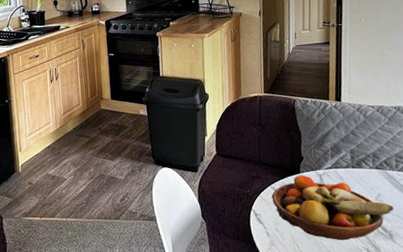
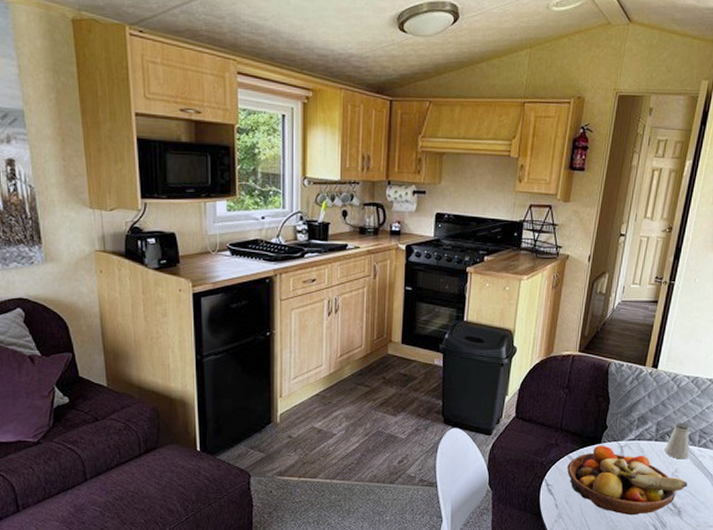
saltshaker: none [363,149,390,184] -> present [664,423,690,459]

